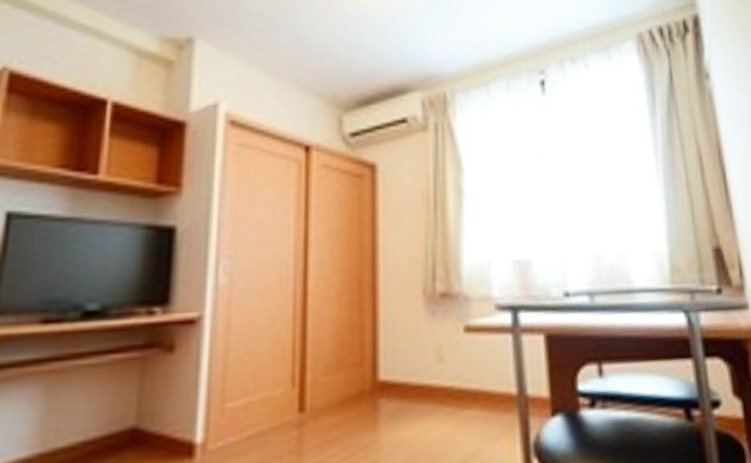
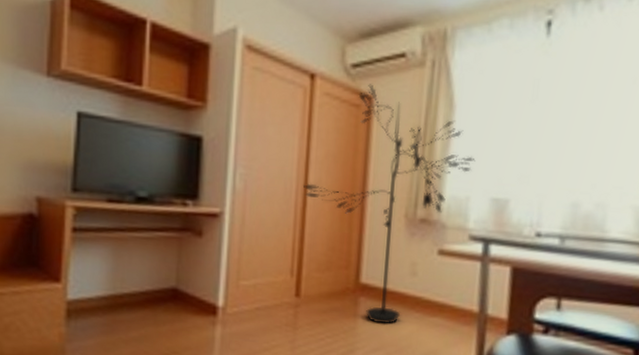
floor lamp: none [303,152,491,430] -> present [303,84,476,324]

